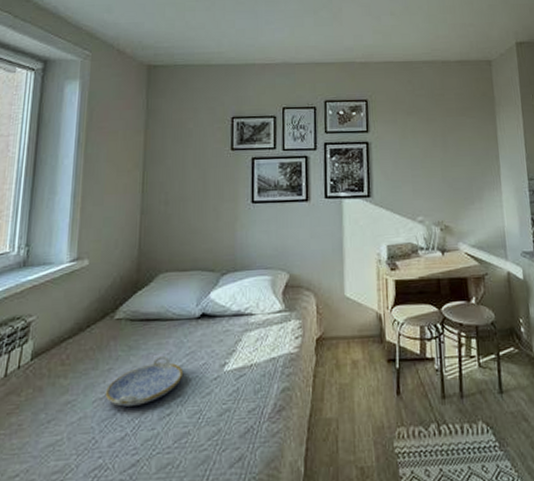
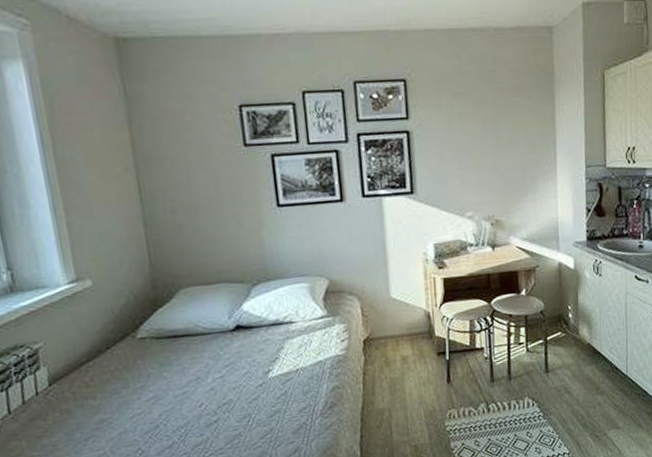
serving tray: present [105,356,184,407] -> none [142,369,226,419]

